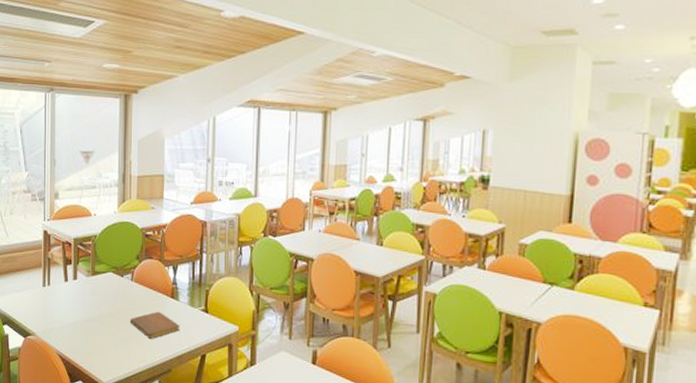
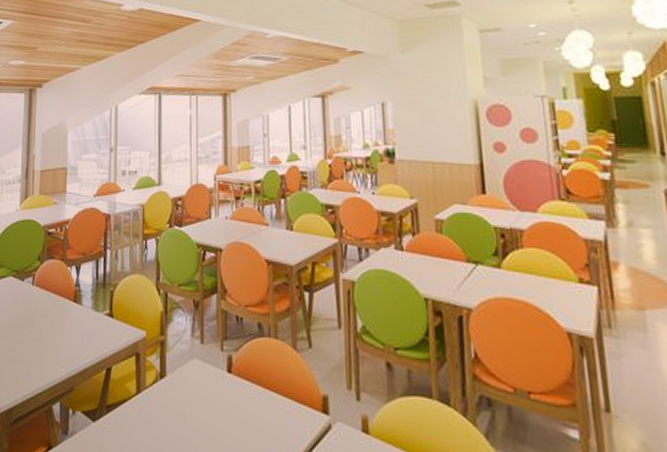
notebook: present [129,311,180,339] -> none [29,318,84,352]

